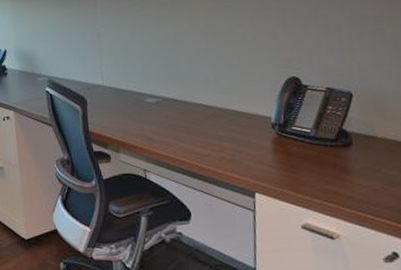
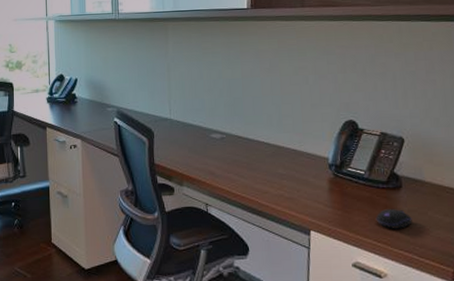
computer mouse: none [325,167,365,188] -> present [376,209,412,229]

